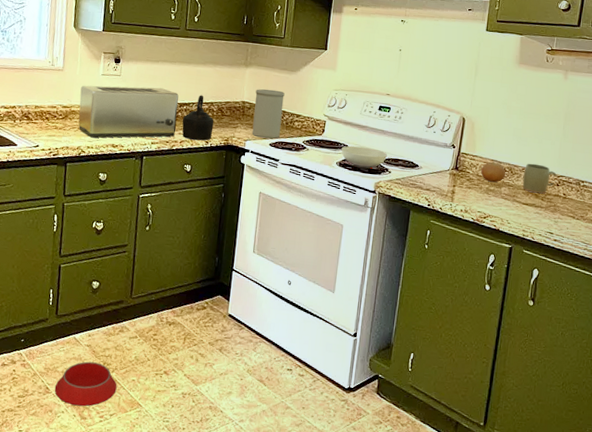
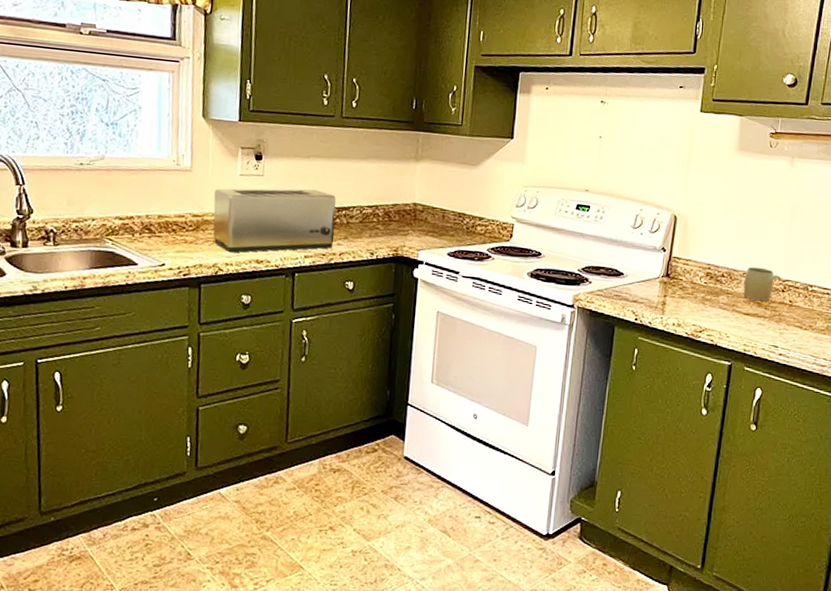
pet bowl: present [54,361,117,407] -> none [197,520,274,573]
kettle: present [182,95,214,141] -> none [340,197,380,252]
canister: present [252,89,285,139] -> none [426,187,464,247]
bowl: present [341,146,388,169] -> none [532,252,588,280]
fruit: present [480,161,506,183] -> none [695,266,725,291]

